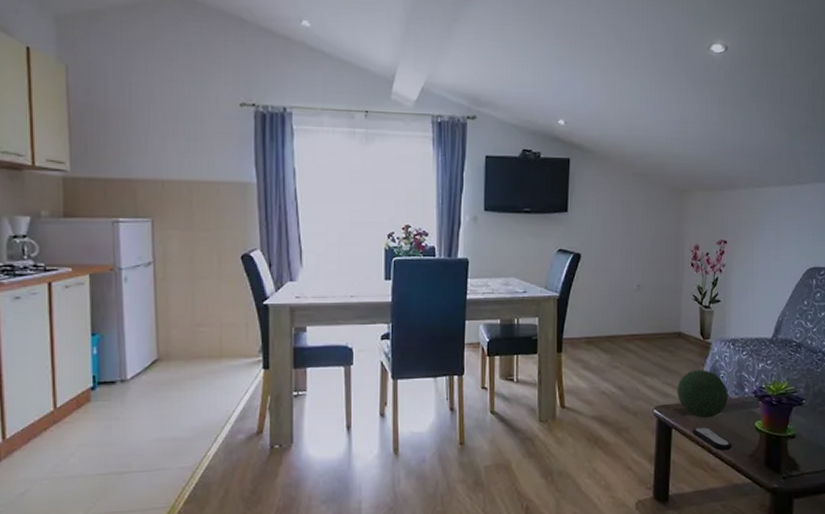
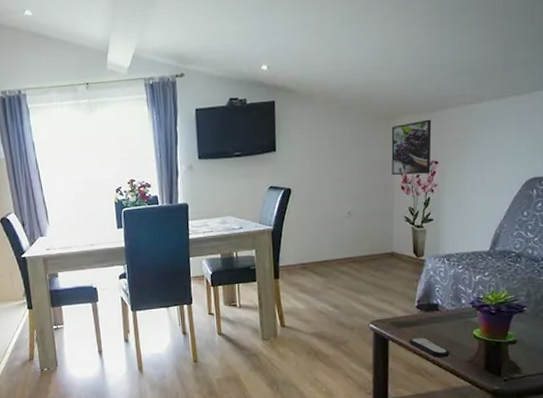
decorative orb: present [677,370,728,418] -> none [392,285,444,329]
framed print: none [682,197,722,253] -> present [391,119,432,176]

